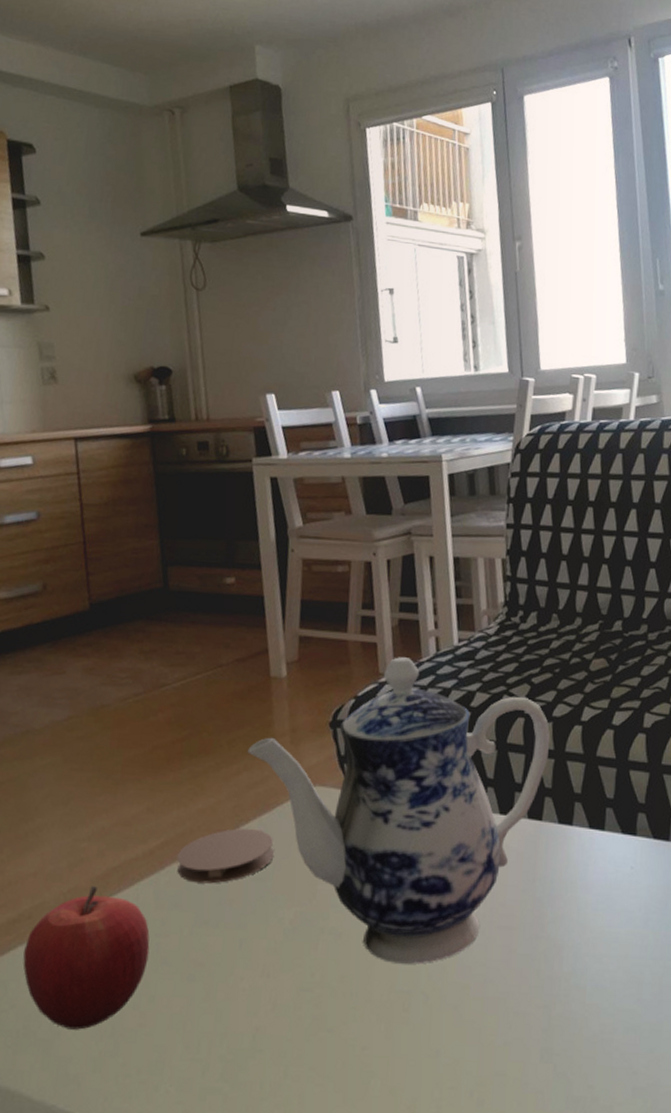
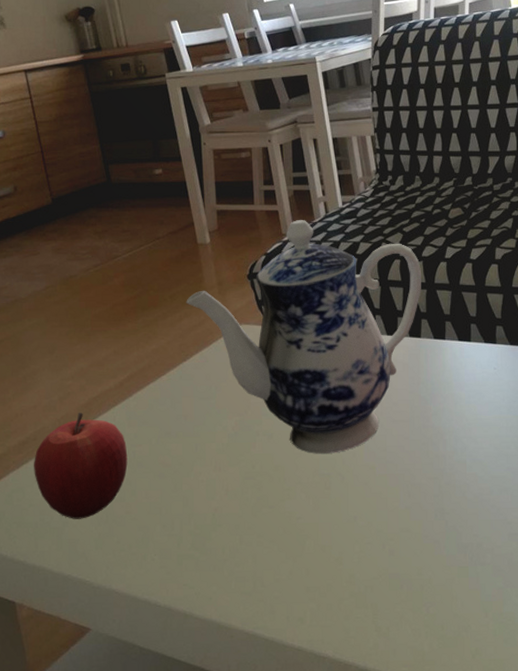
coaster: present [177,828,275,884] -> none [141,360,215,405]

